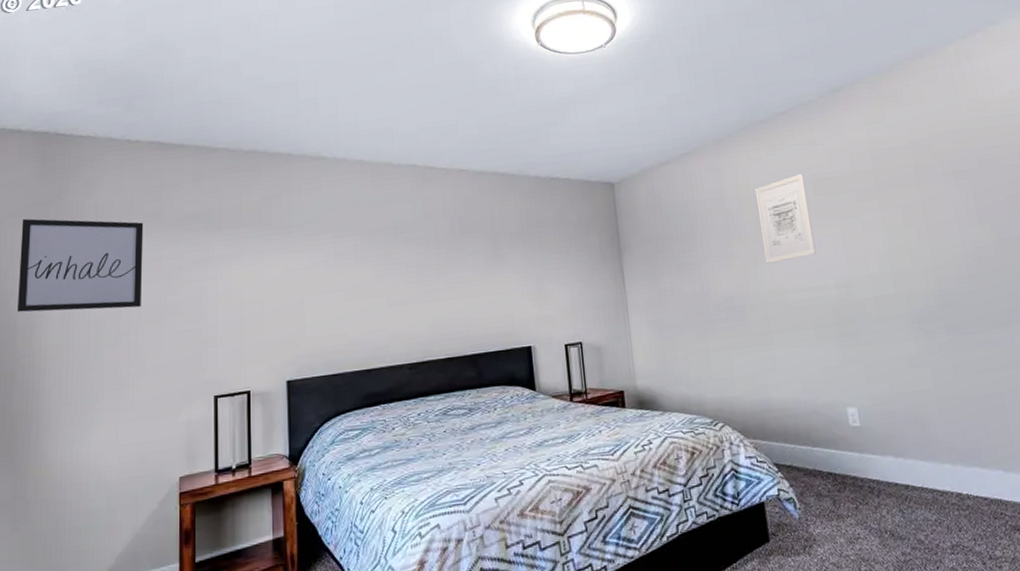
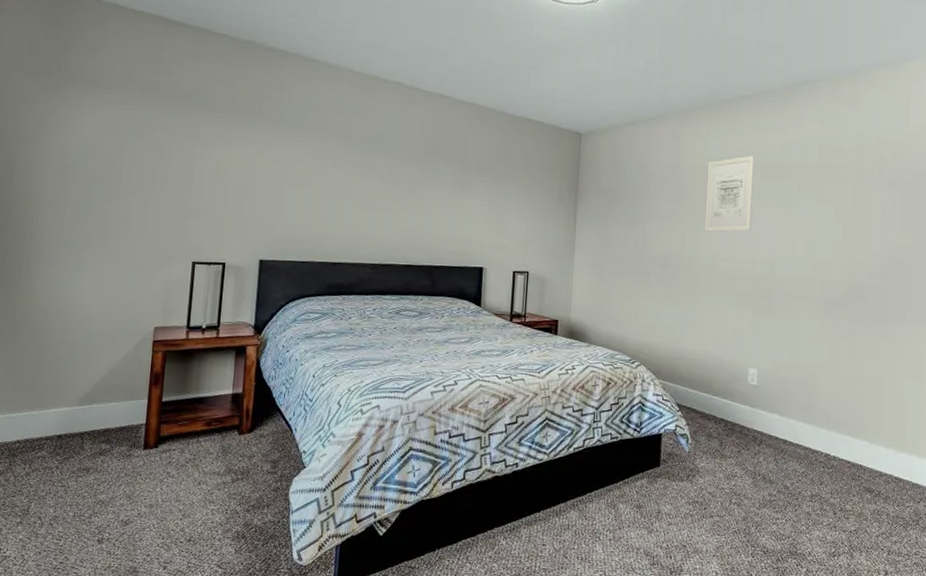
wall art: present [17,218,144,313] -> none [16,67,141,171]

